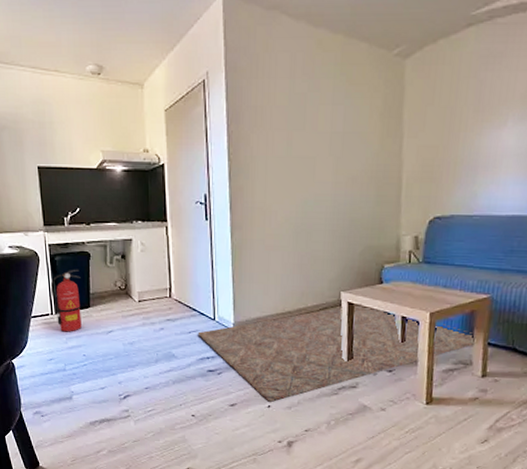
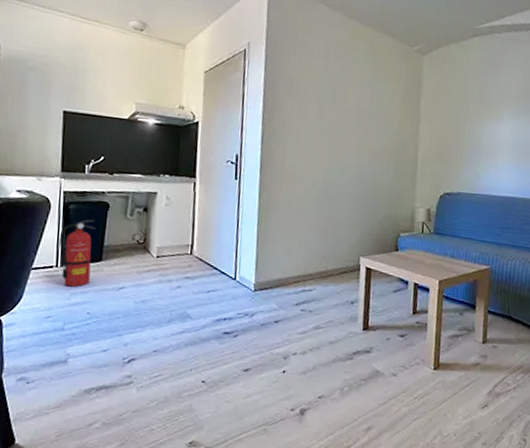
rug: present [197,303,473,402] -> none [216,269,476,367]

